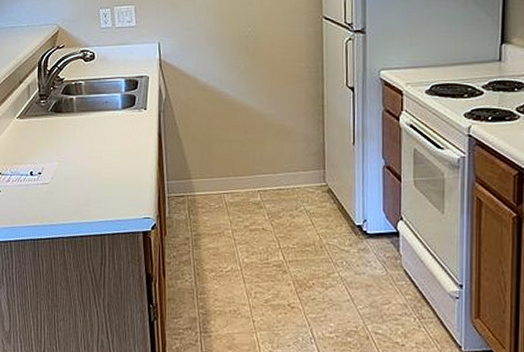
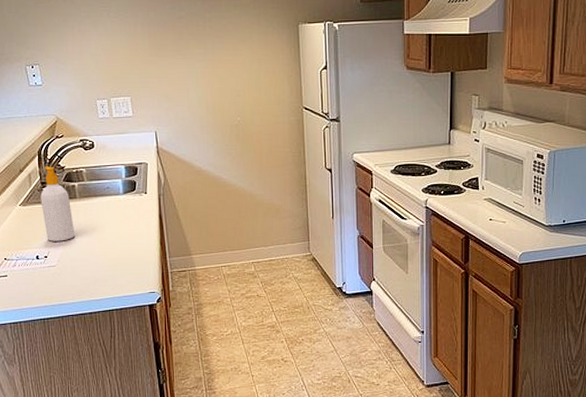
soap bottle: none [38,77,71,158] -> present [40,166,76,242]

